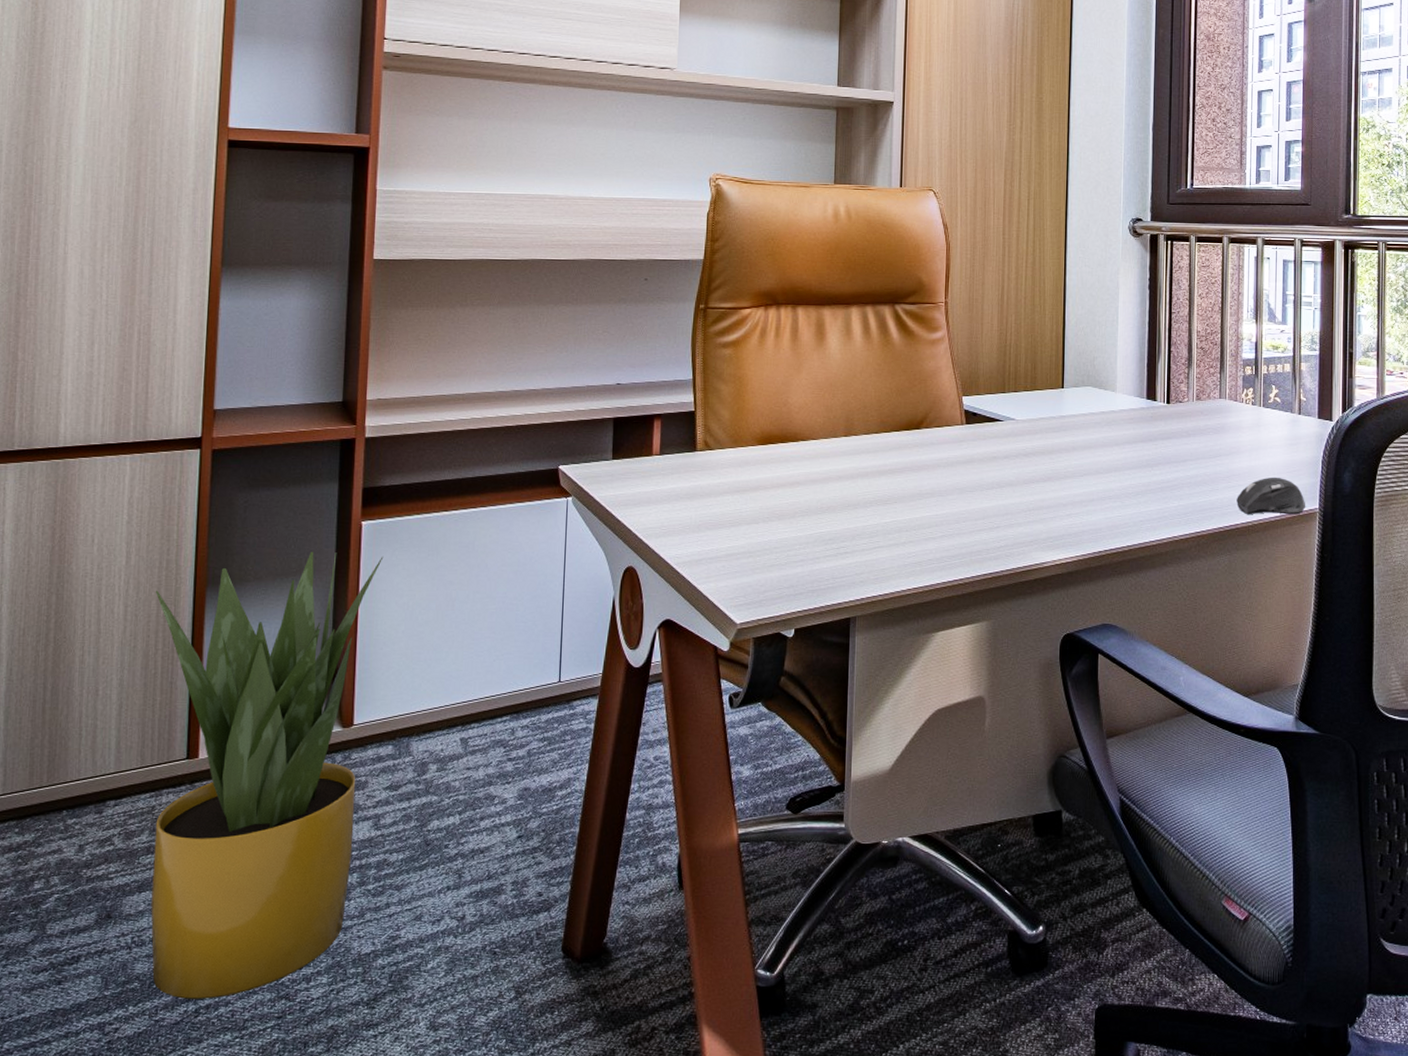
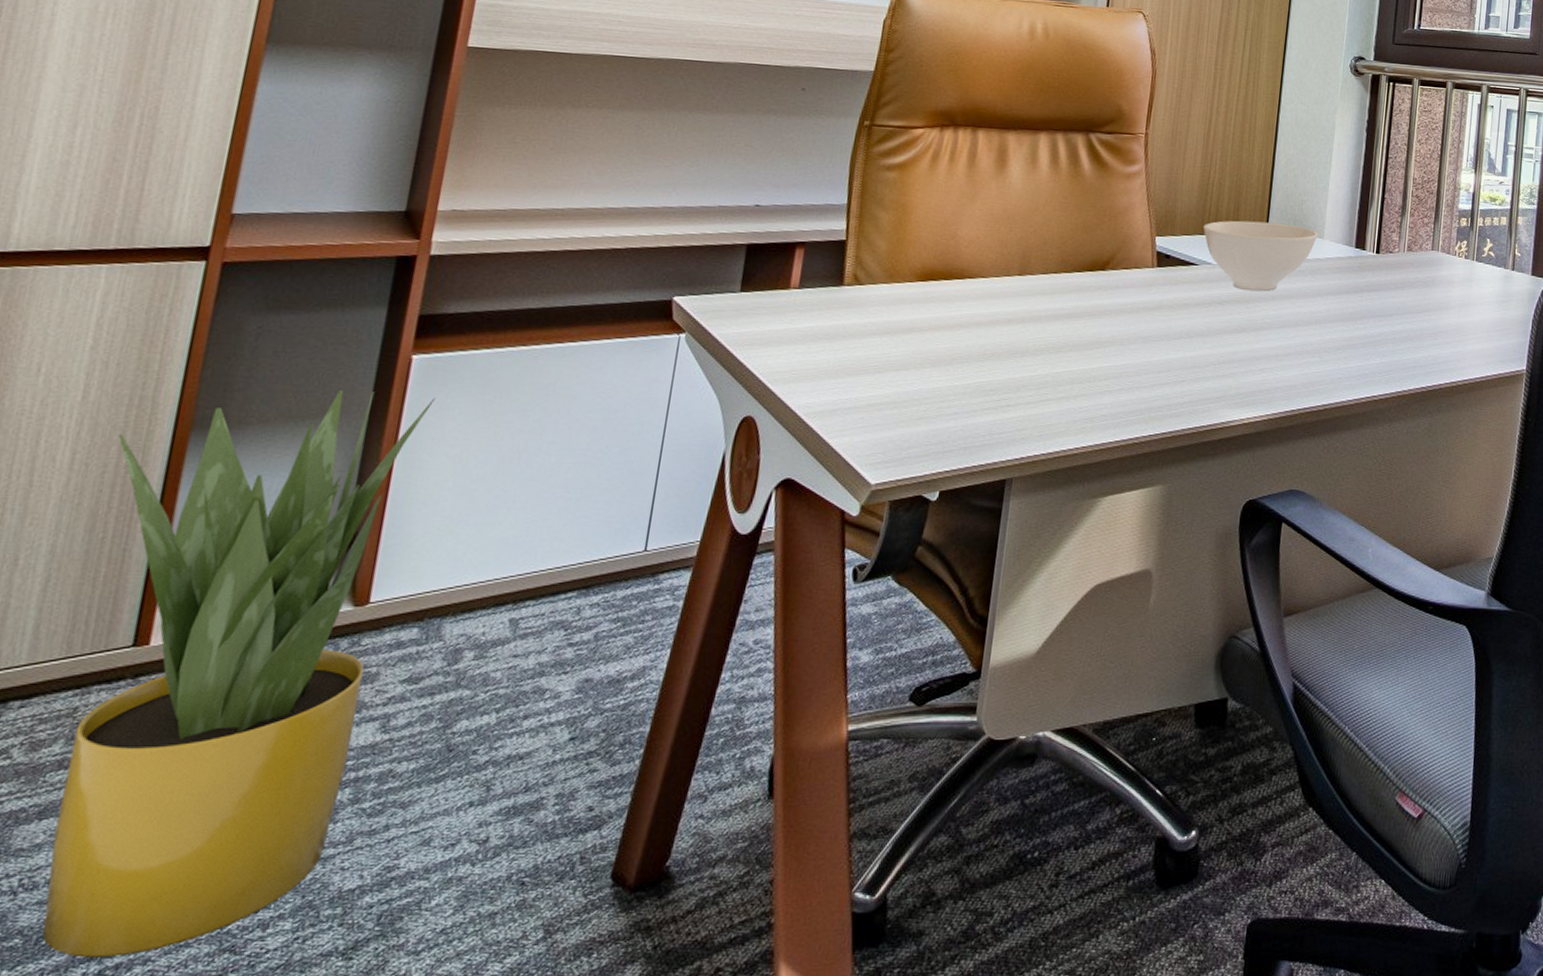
bowl: none [1004,378,1111,443] -> present [1203,220,1318,292]
computer mouse: present [1236,477,1306,515] -> none [1441,335,1514,376]

